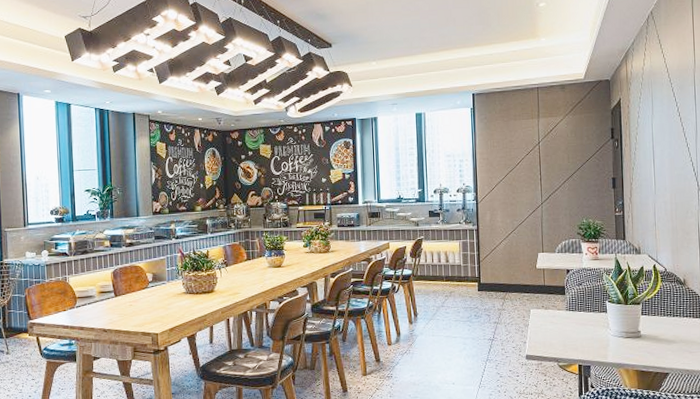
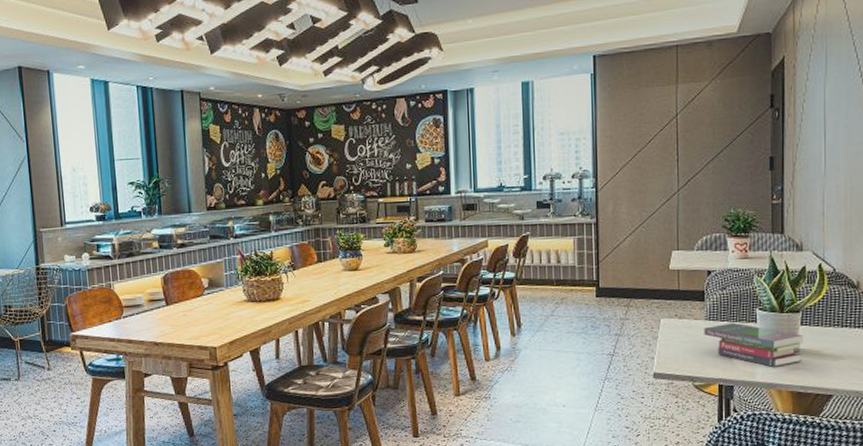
books: none [565,312,644,351] -> present [704,322,803,368]

